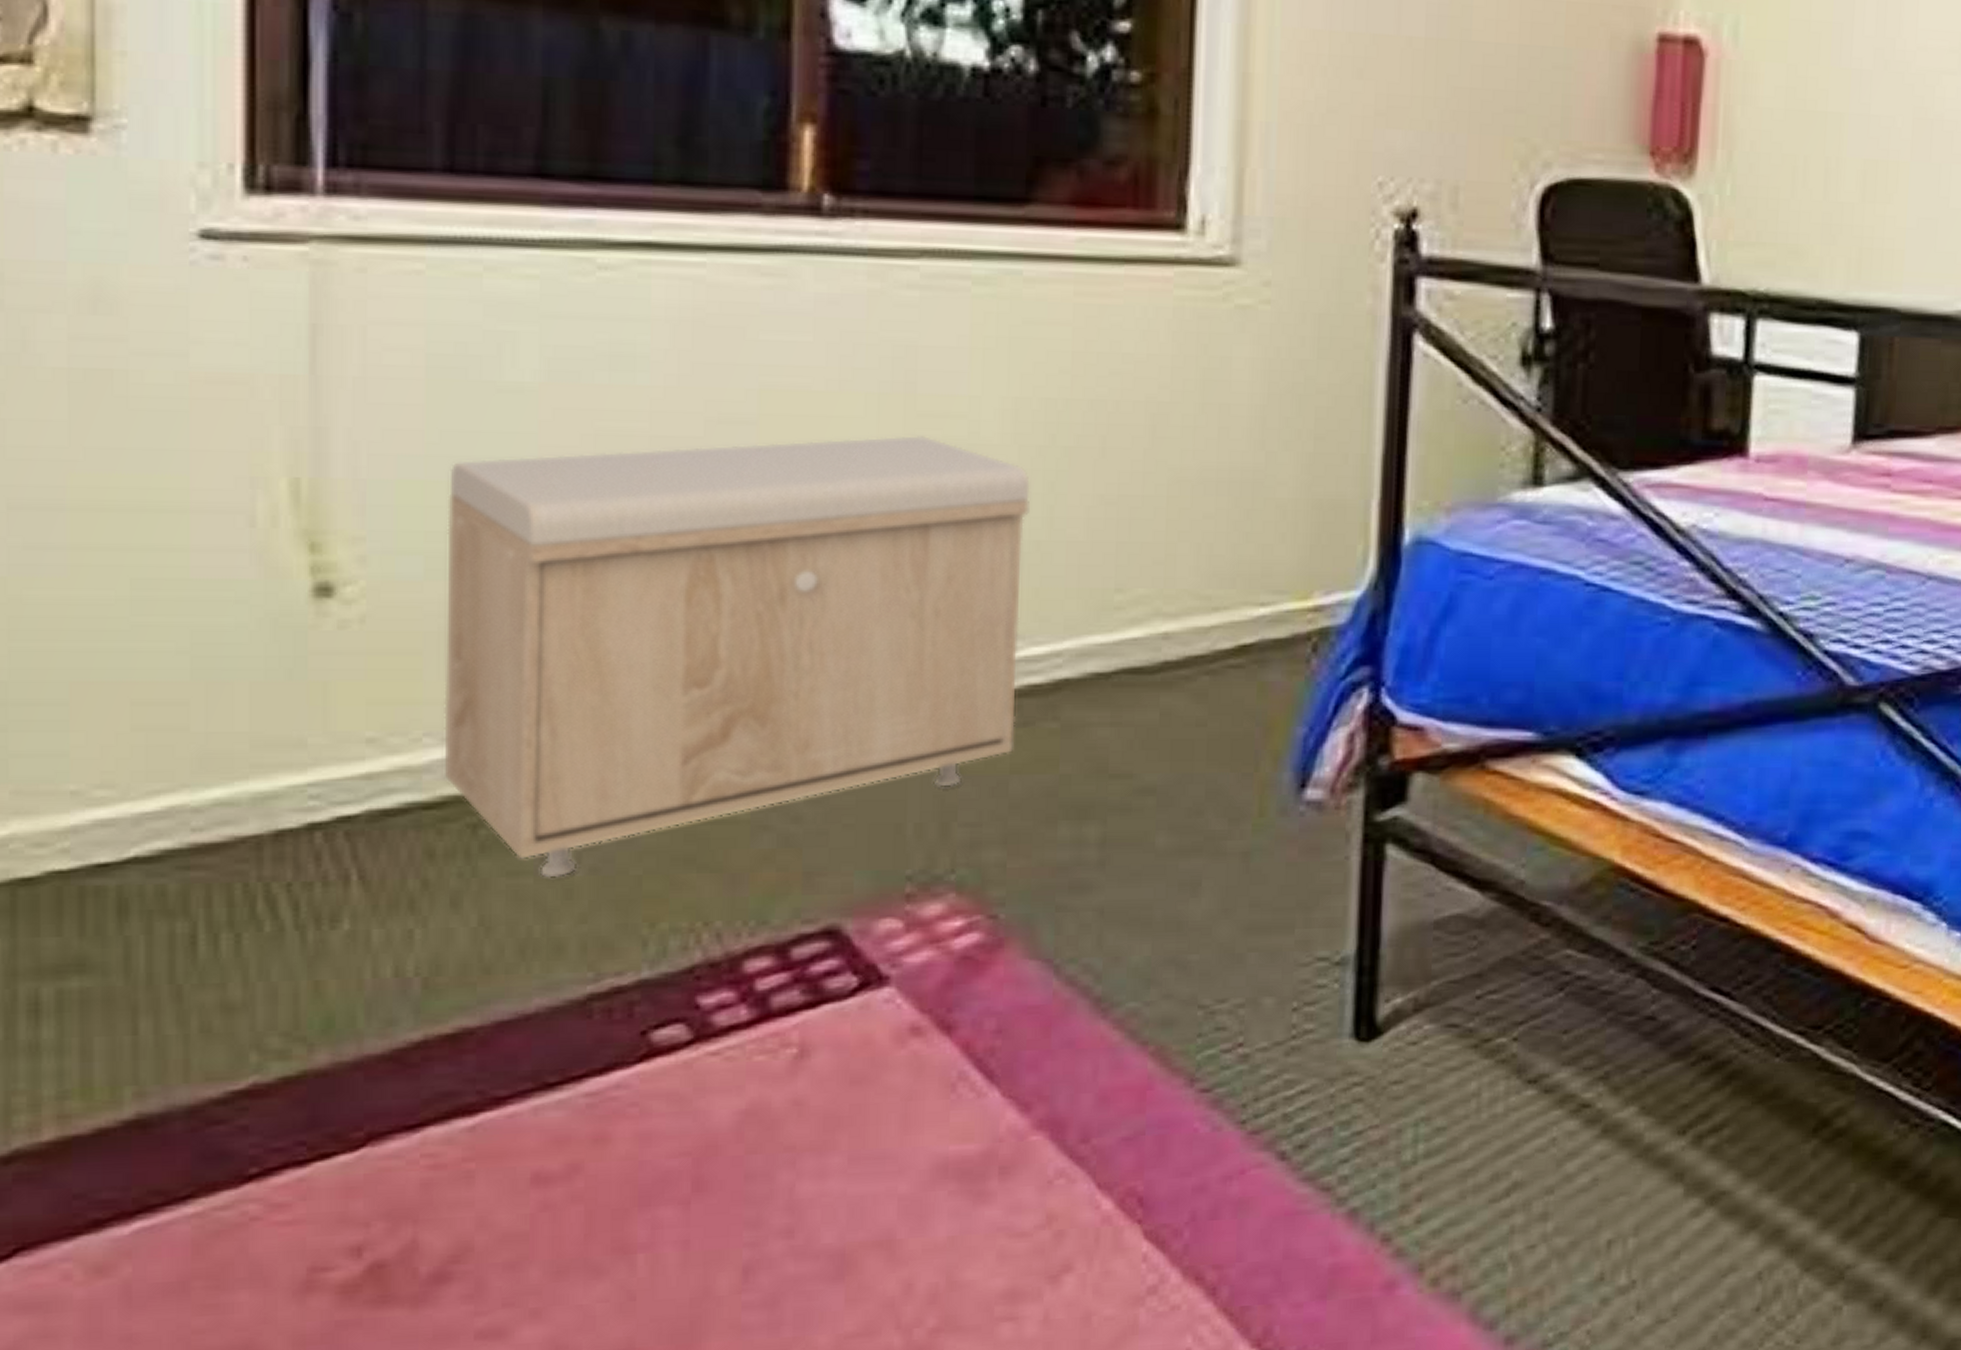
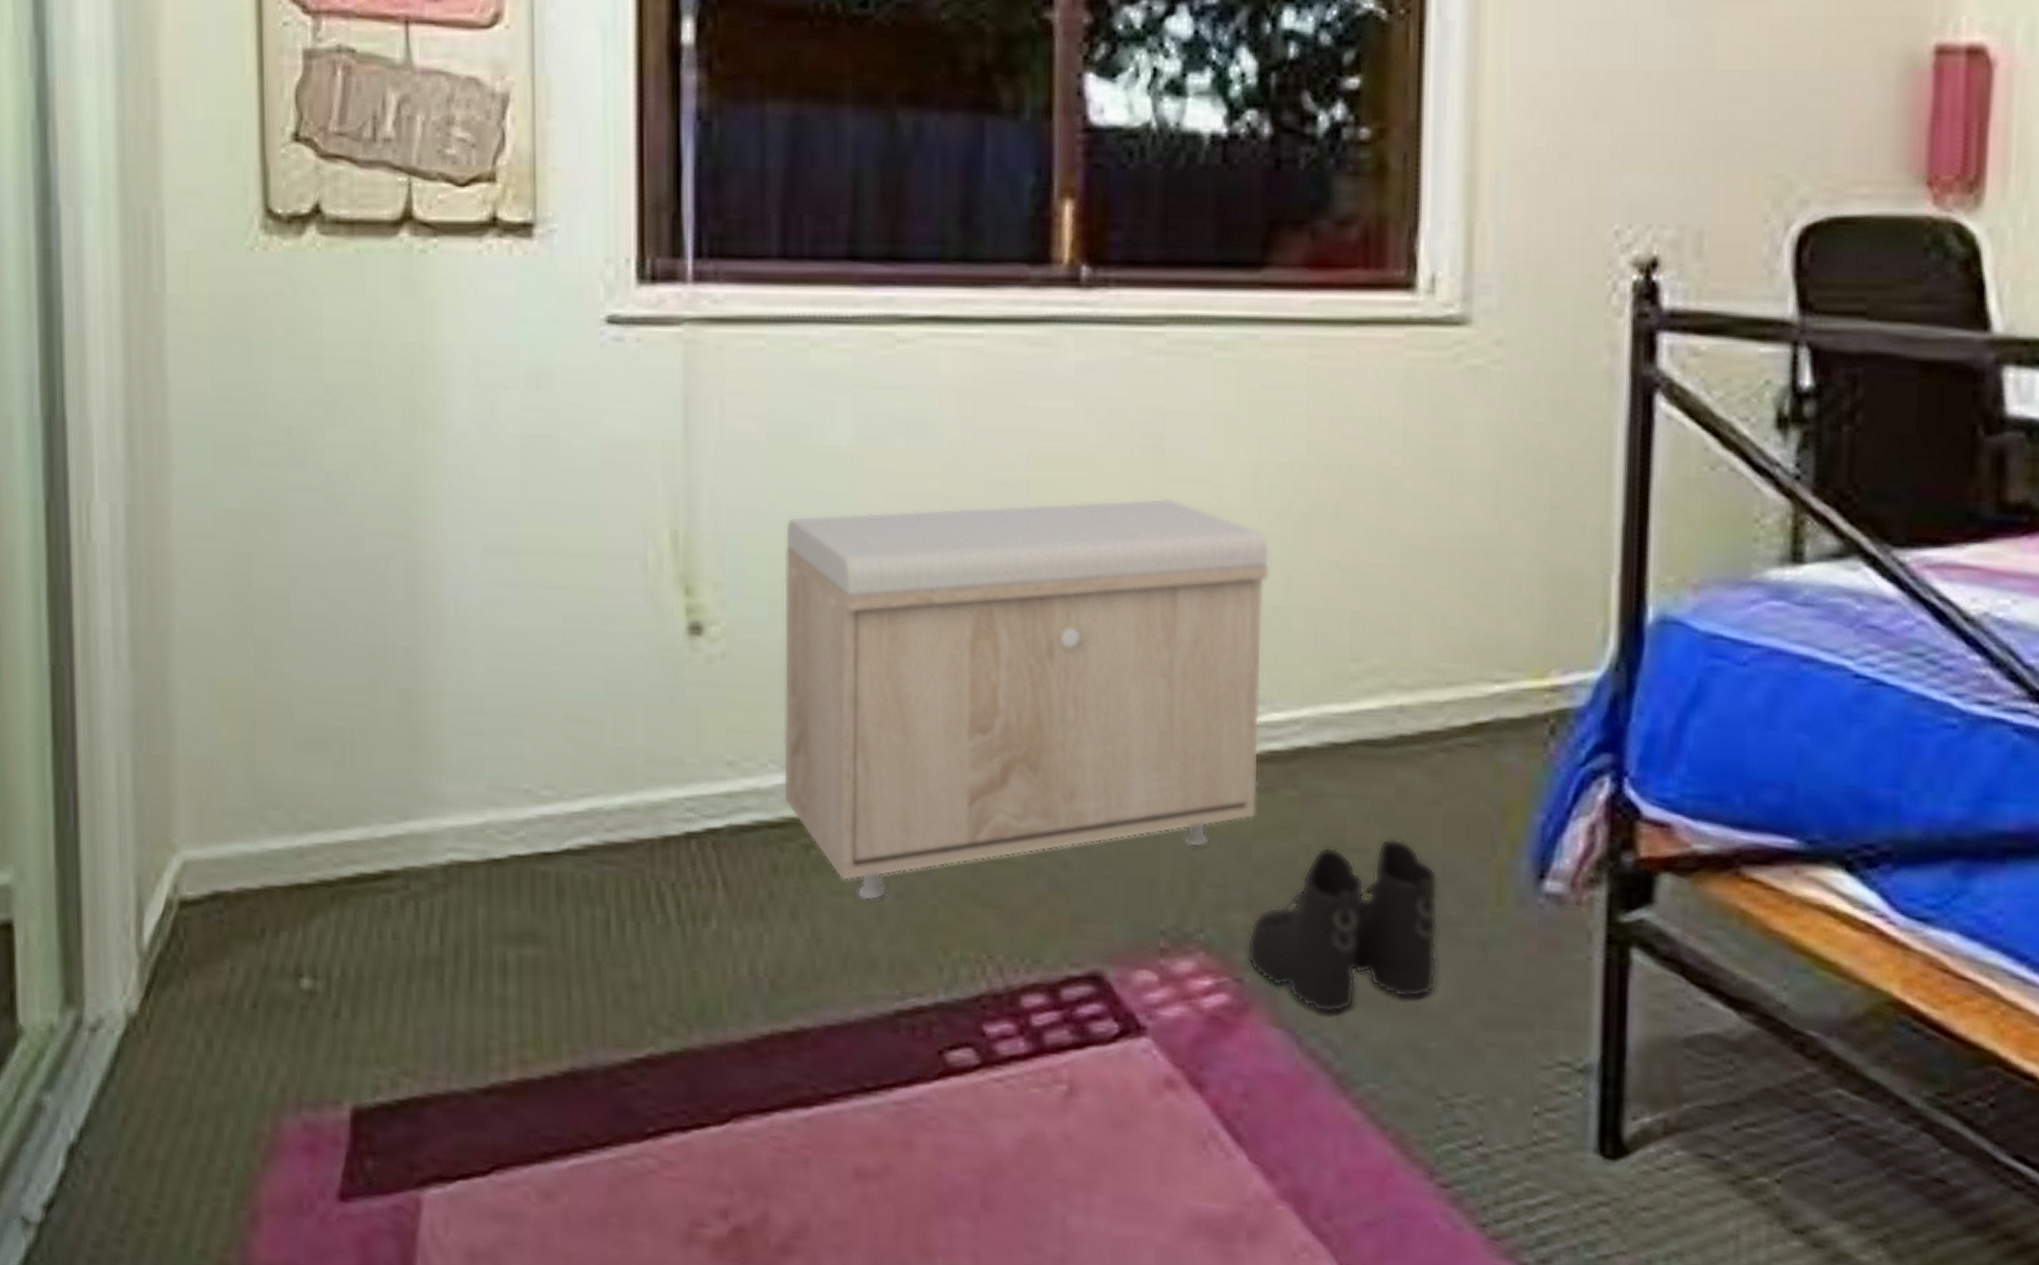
boots: none [1001,762,1203,939] -> present [1246,838,1439,1014]

